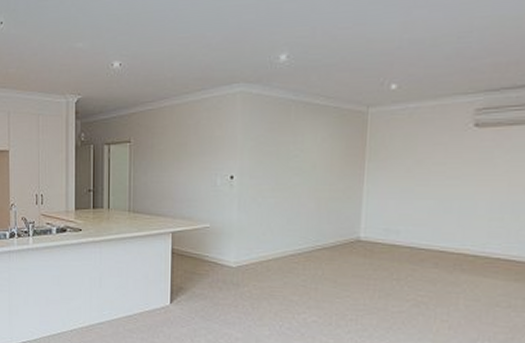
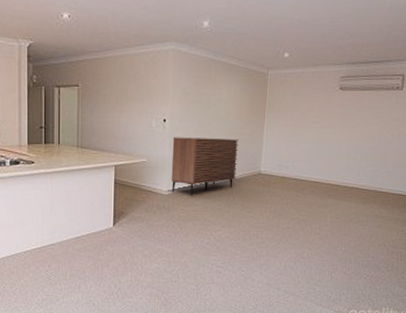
sideboard: none [240,197,328,268] -> present [171,137,238,196]

